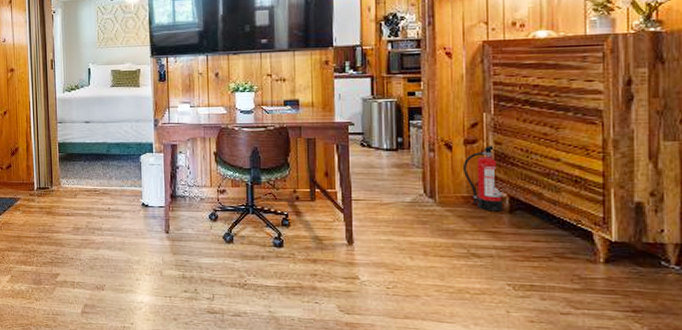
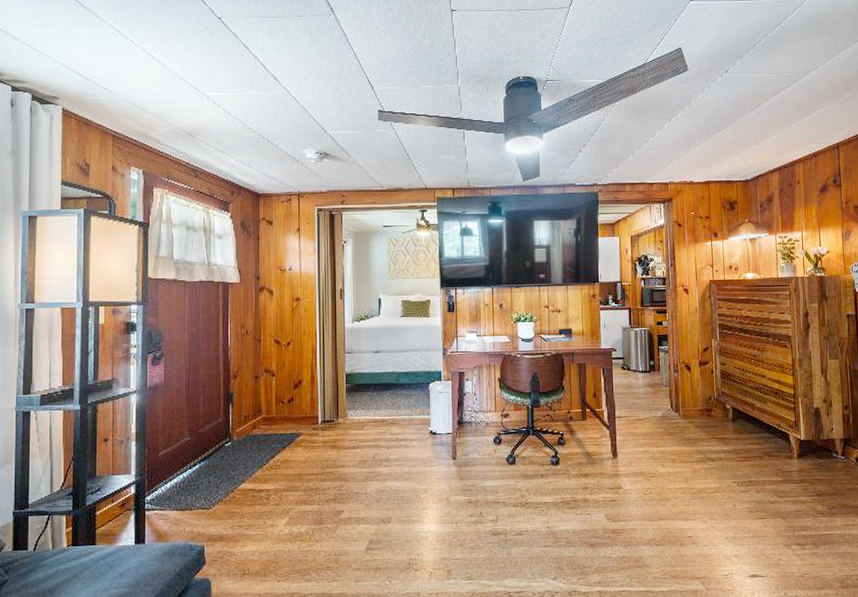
fire extinguisher: present [462,145,503,212] -> none [698,366,728,421]

